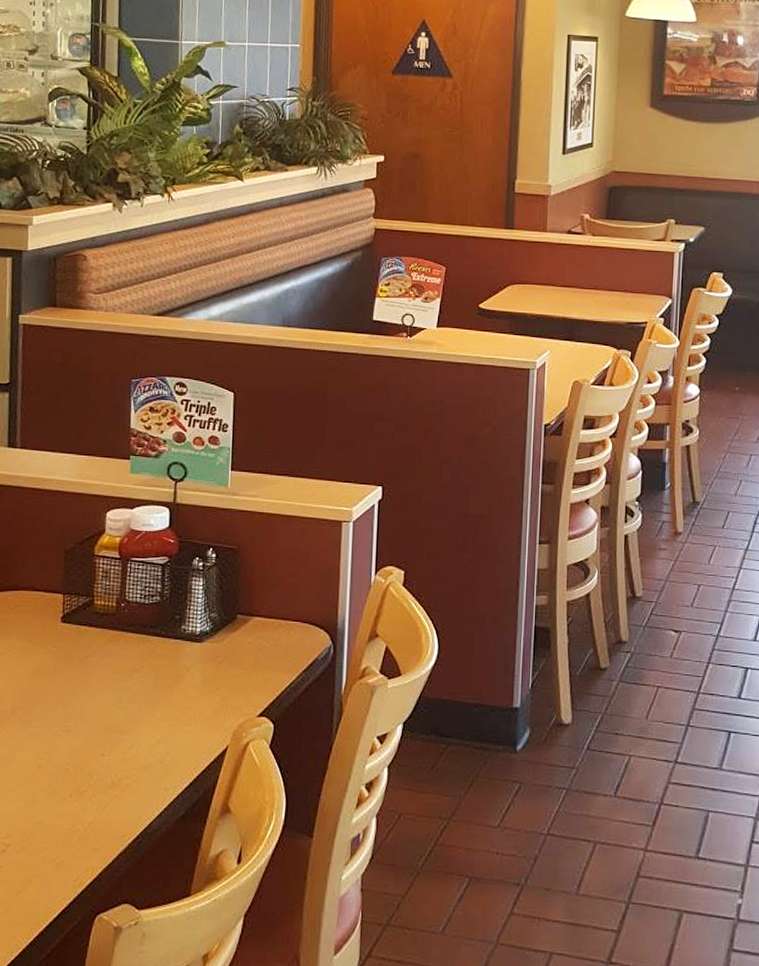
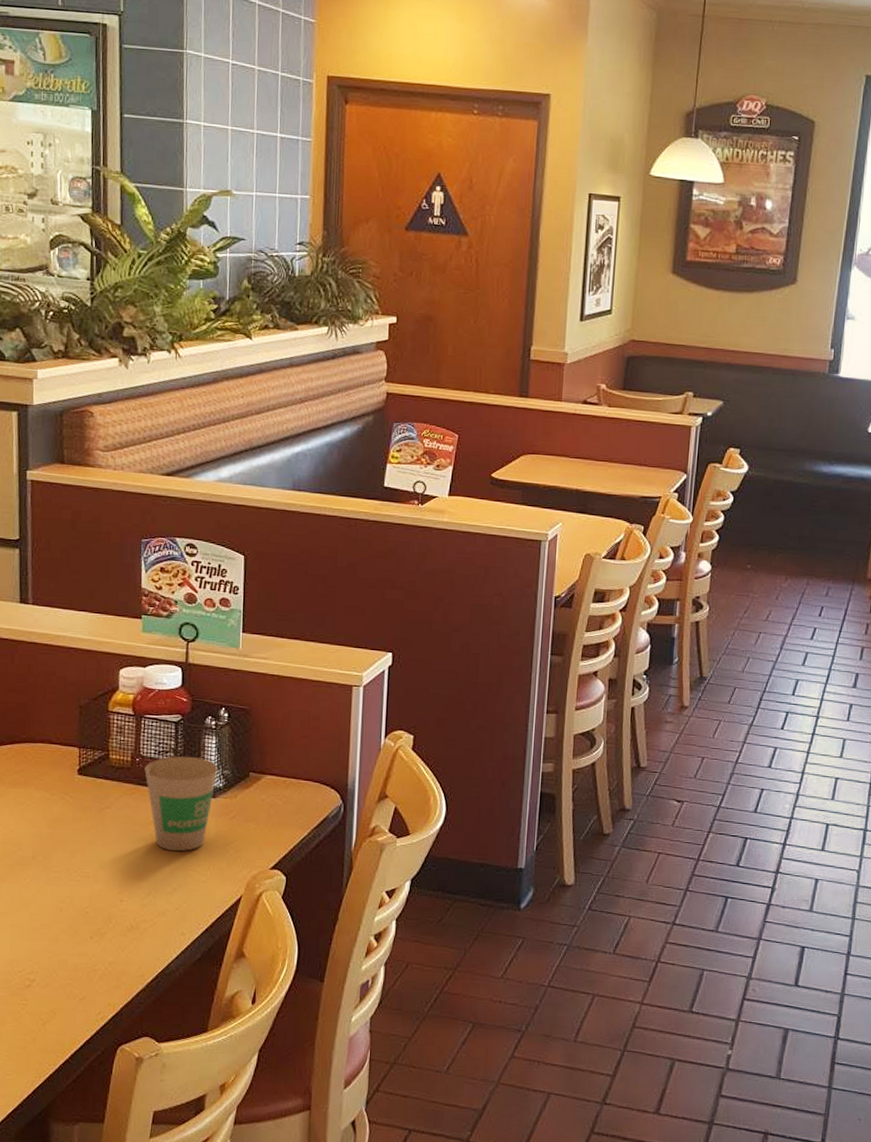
paper cup: none [130,599,205,701] -> present [144,756,218,852]

